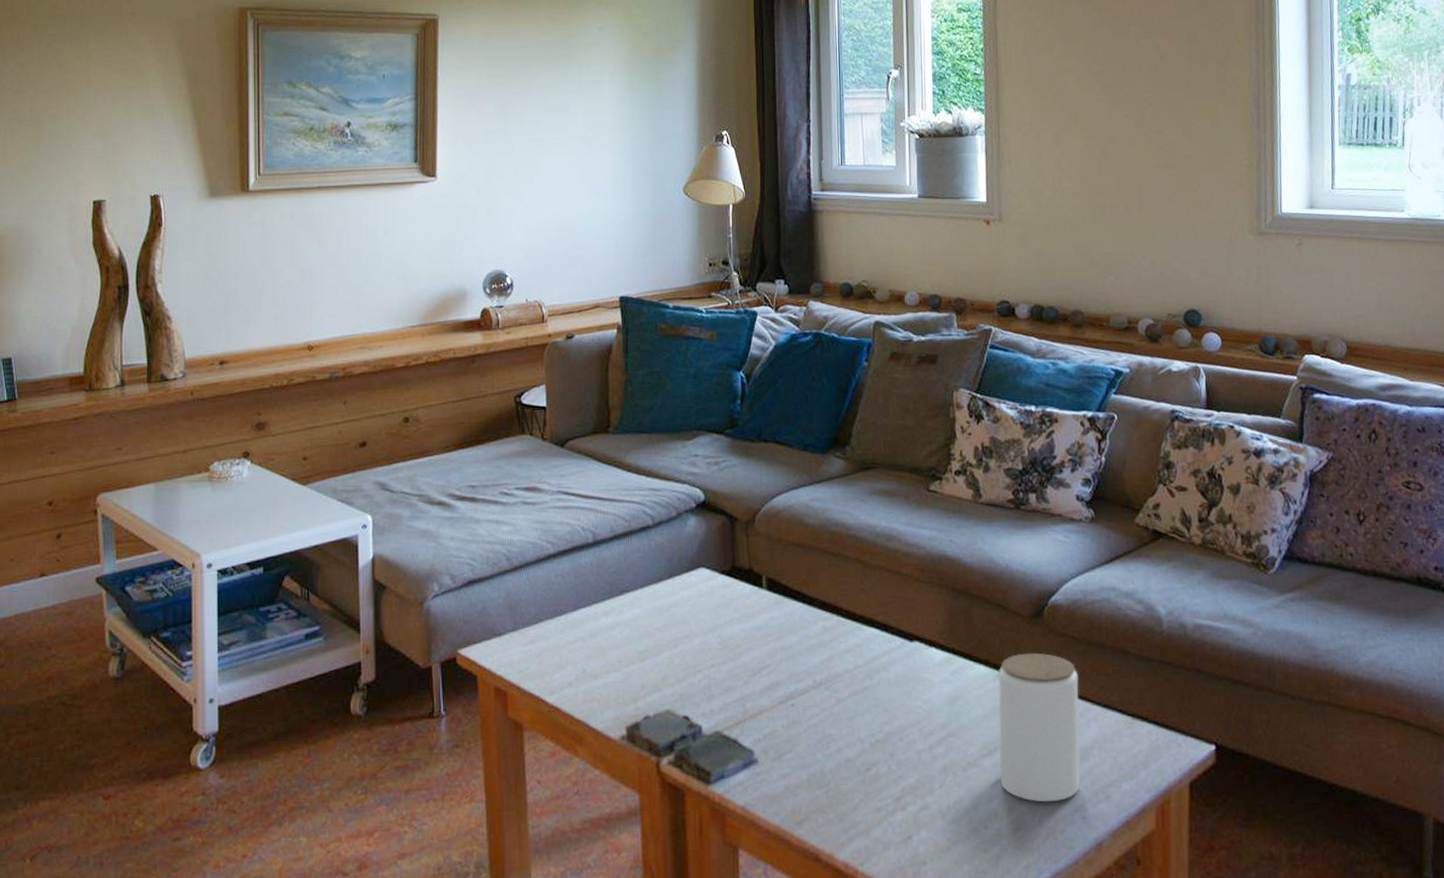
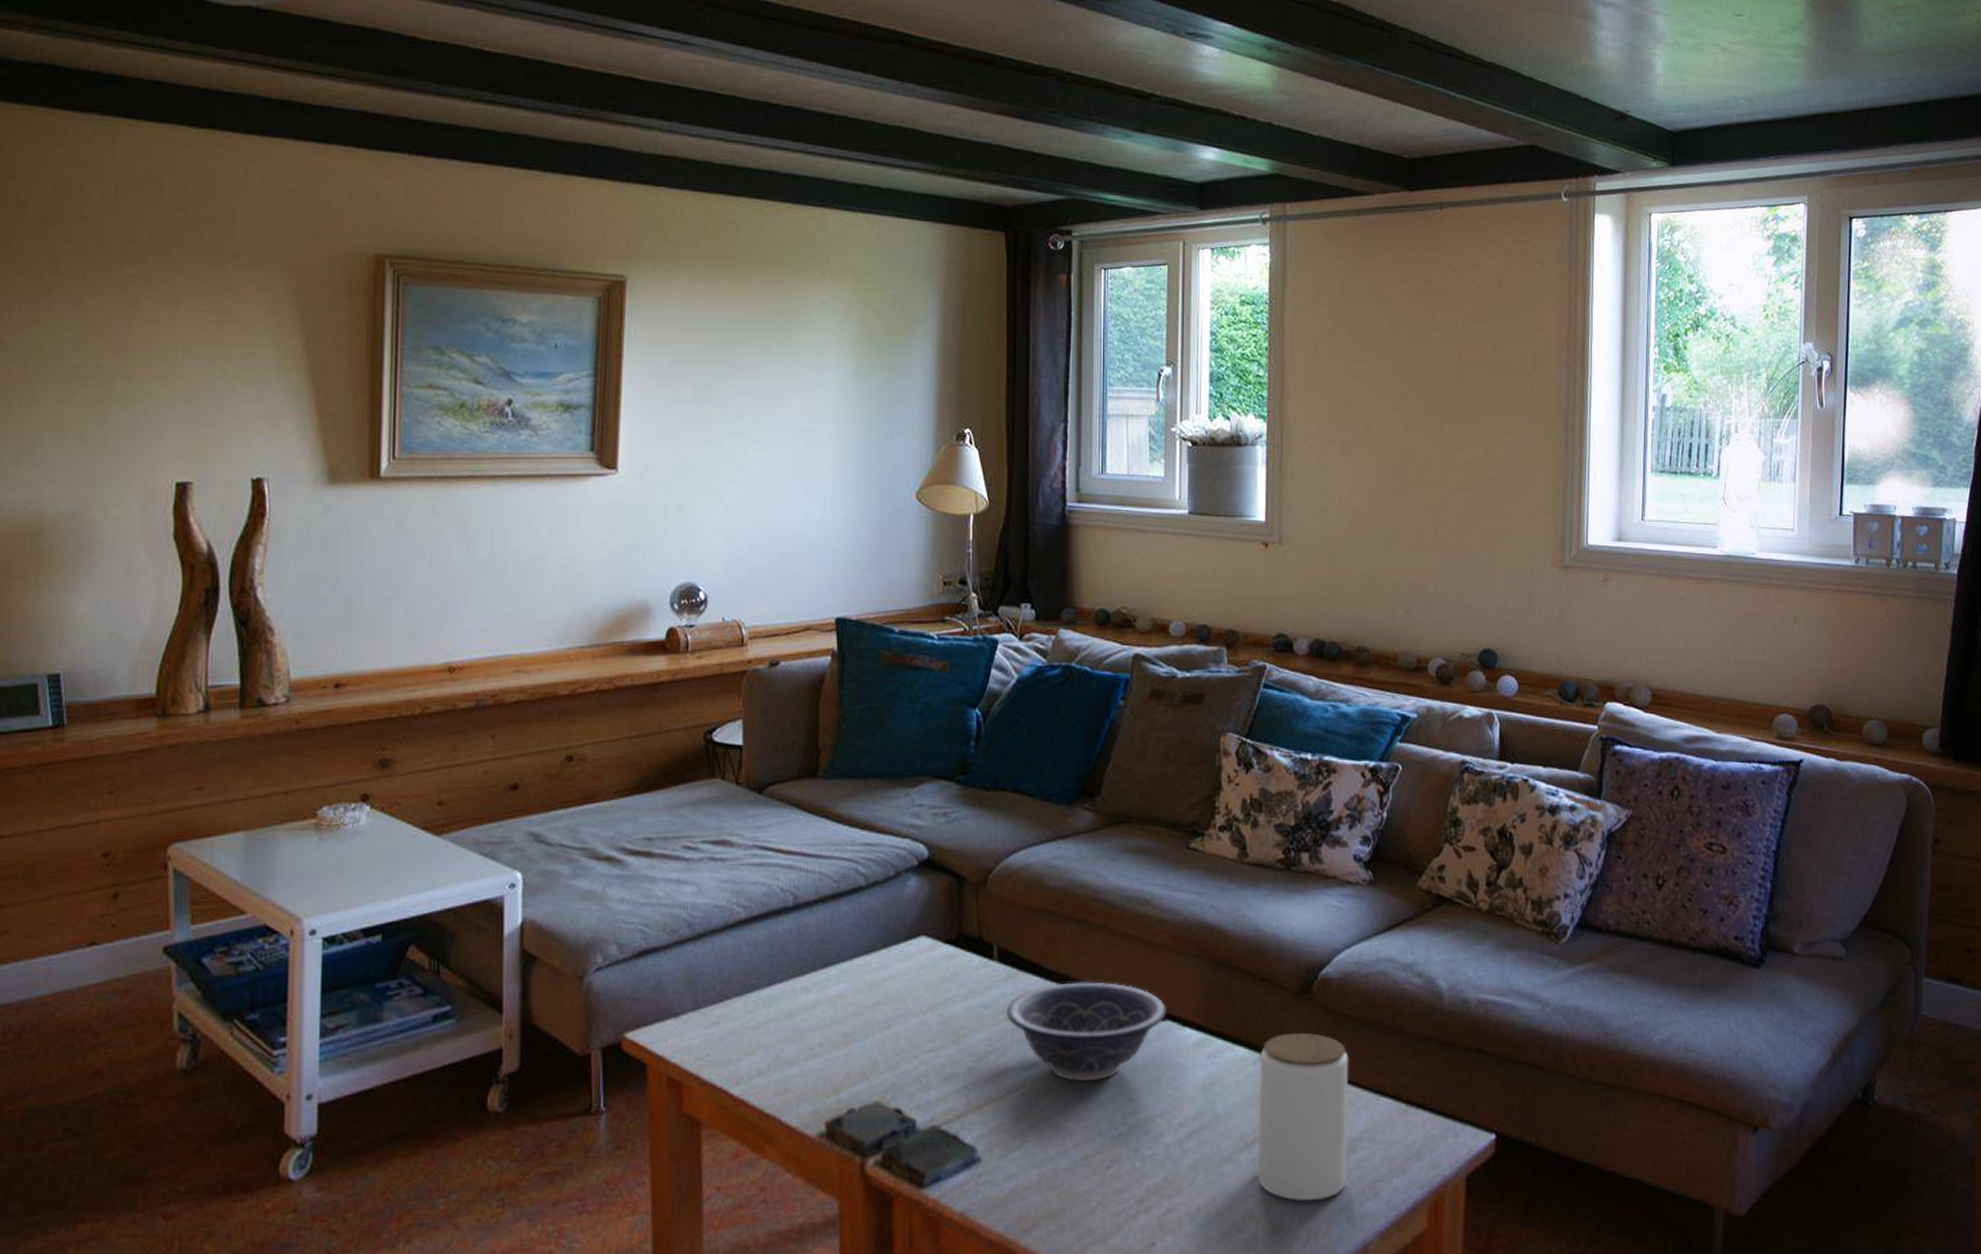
decorative bowl: none [776,607,914,694] -> present [1007,981,1167,1081]

